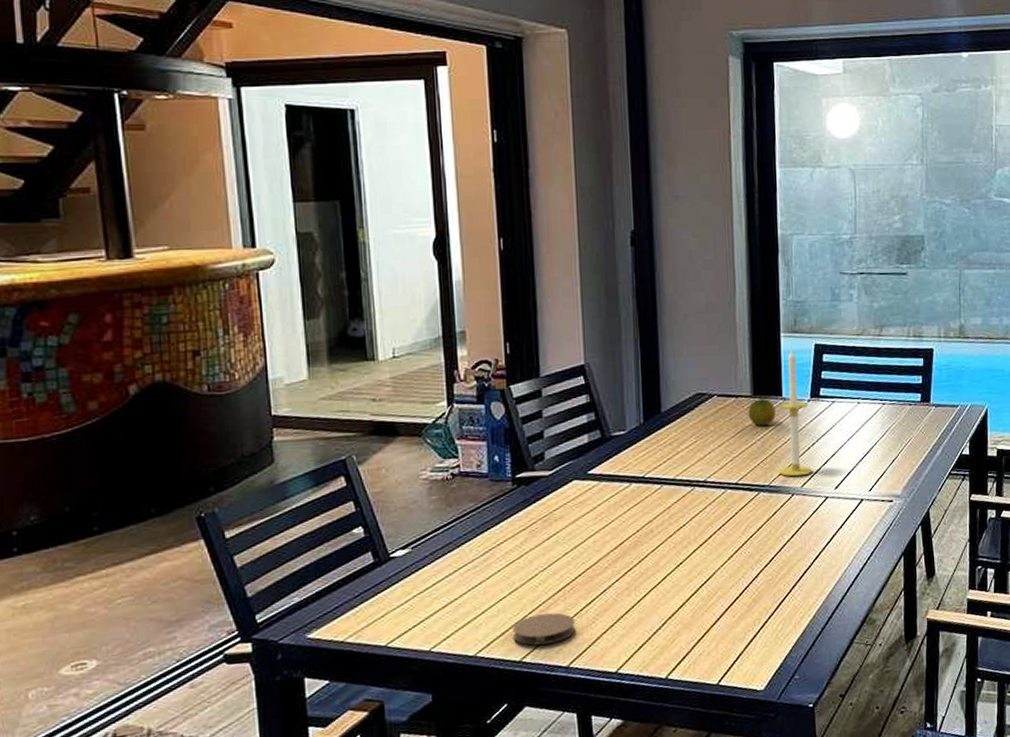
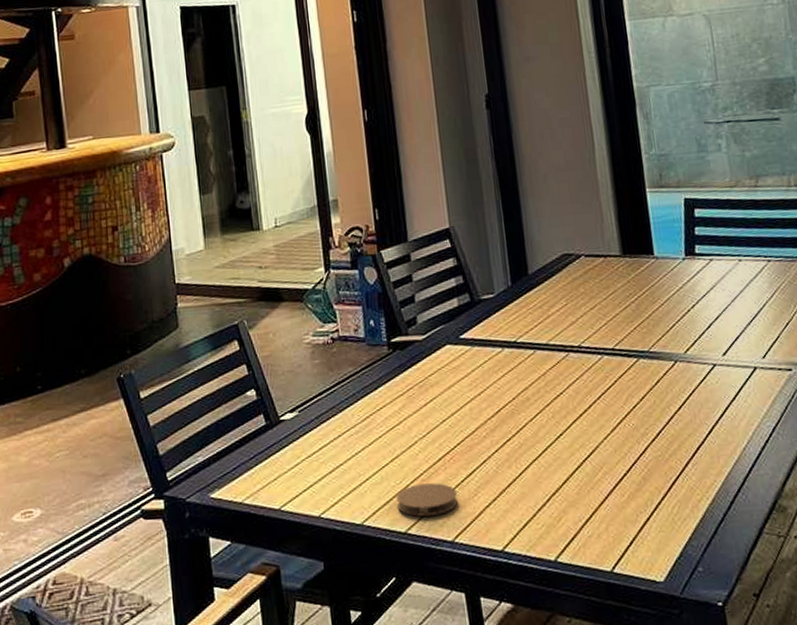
fruit: present [748,399,776,427] -> none [618,258,649,288]
candle: present [778,348,813,477] -> none [651,204,696,342]

